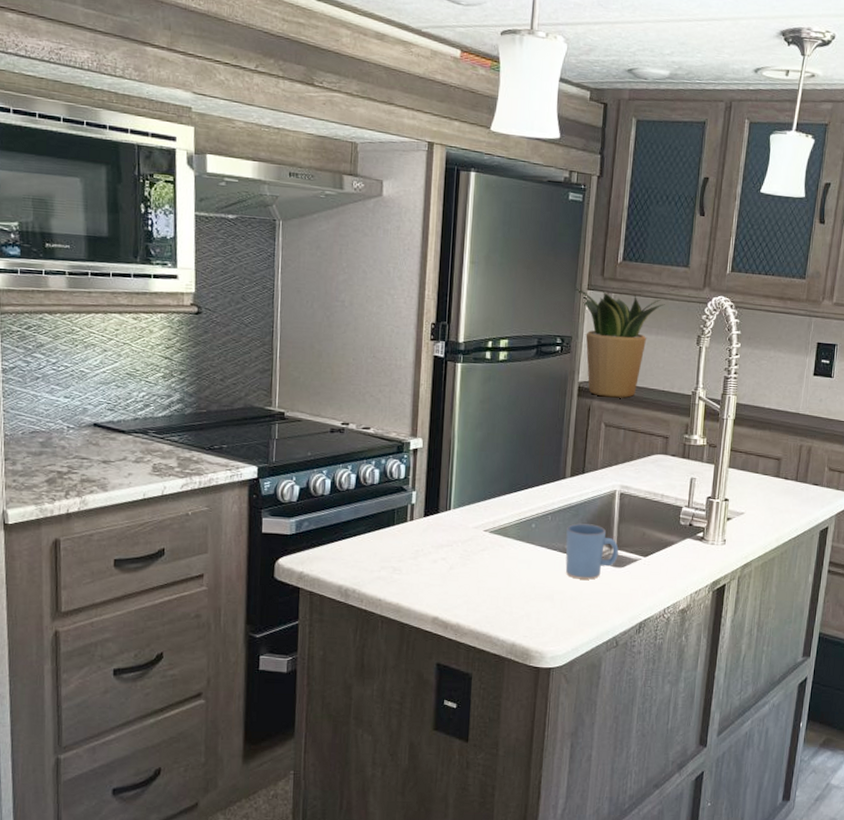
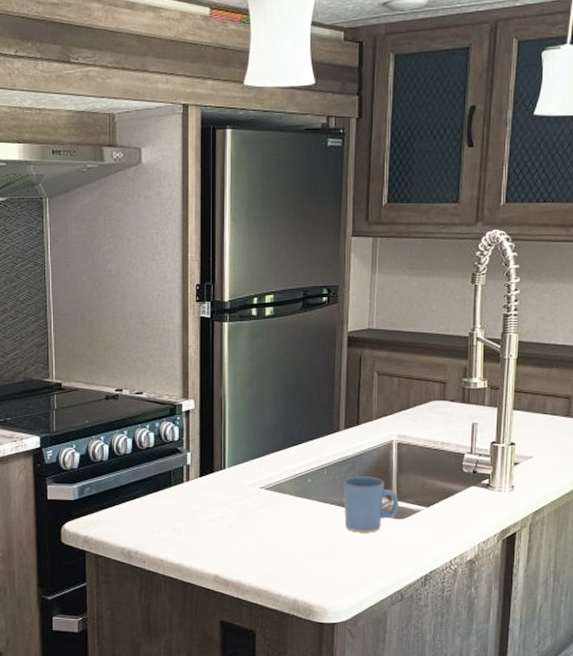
potted plant: present [575,288,665,398] -> none [339,236,435,345]

